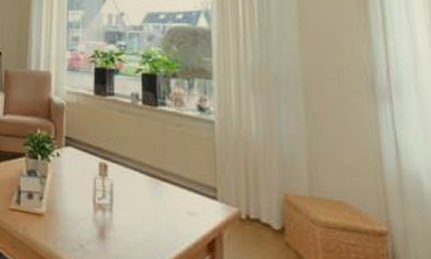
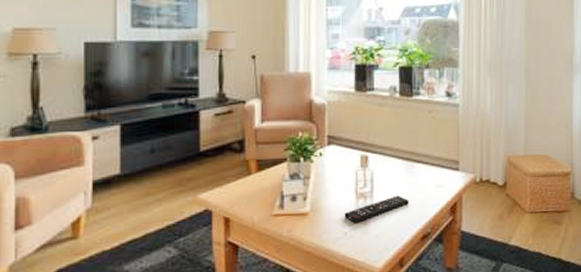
remote control: none [81,214,154,238] -> present [344,195,409,224]

